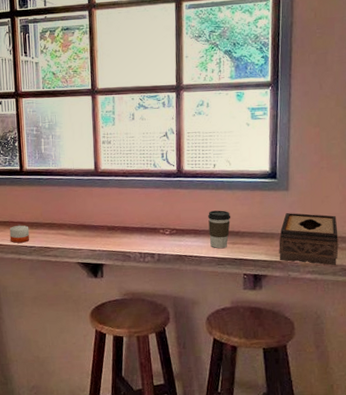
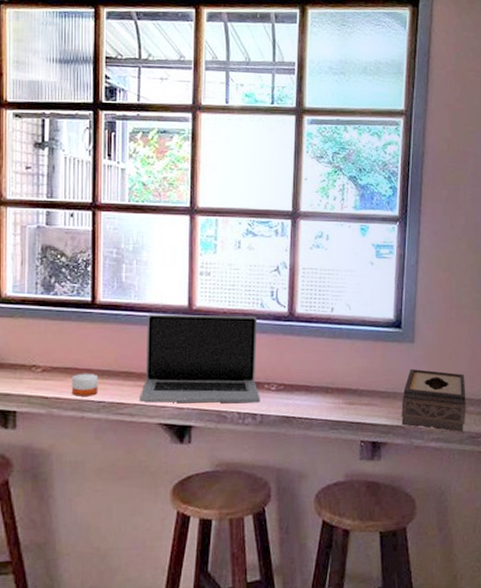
laptop: none [61,175,157,247] -> present [139,314,260,403]
coffee cup: present [207,210,231,249] -> none [321,363,349,410]

